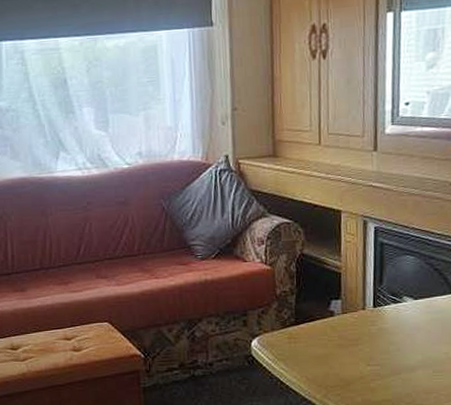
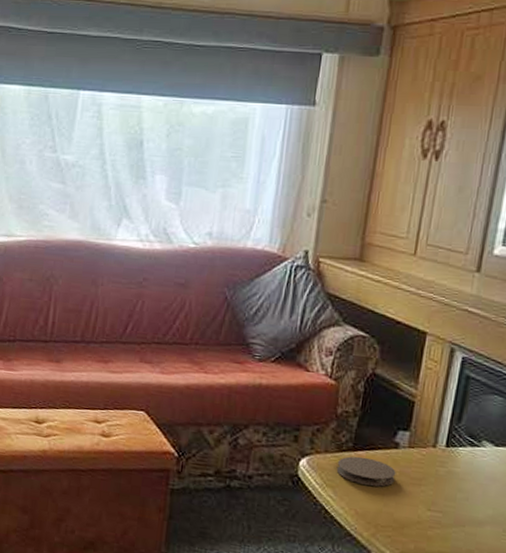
coaster: none [284,329,336,353] -> present [336,456,396,487]

